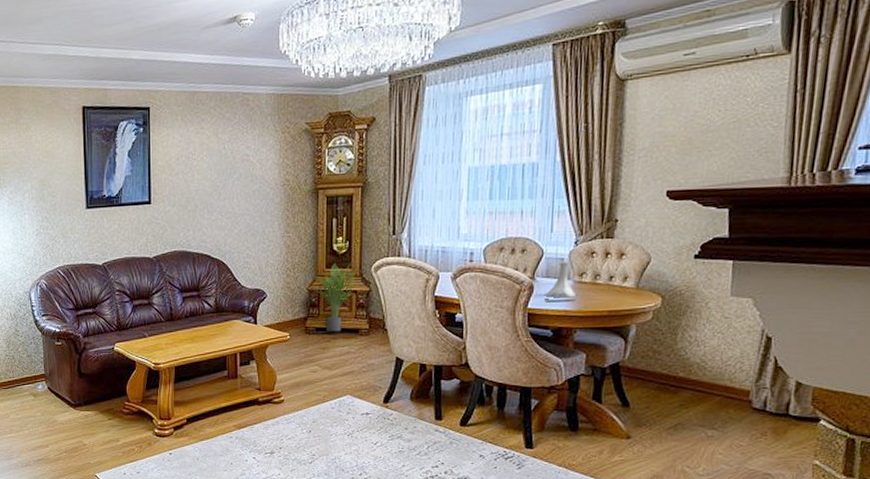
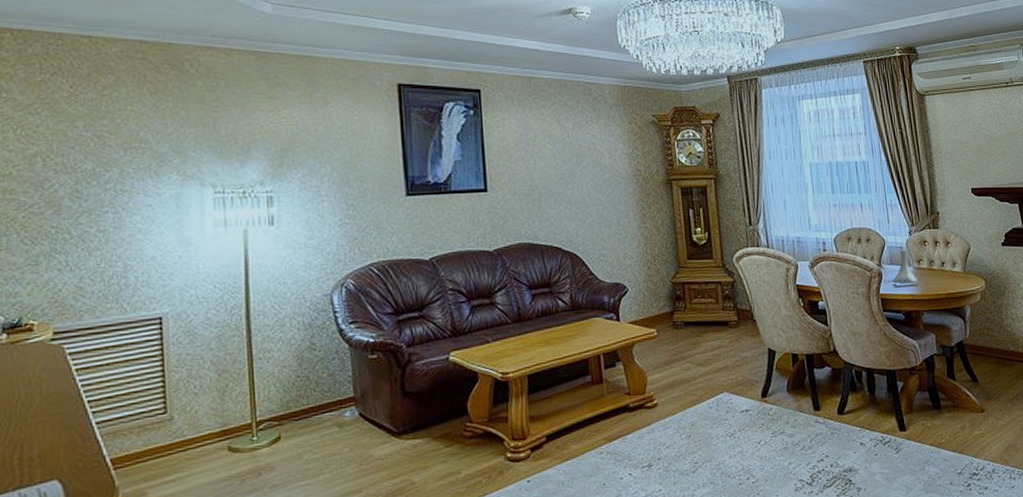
potted plant: present [314,263,355,333] -> none [678,254,719,326]

